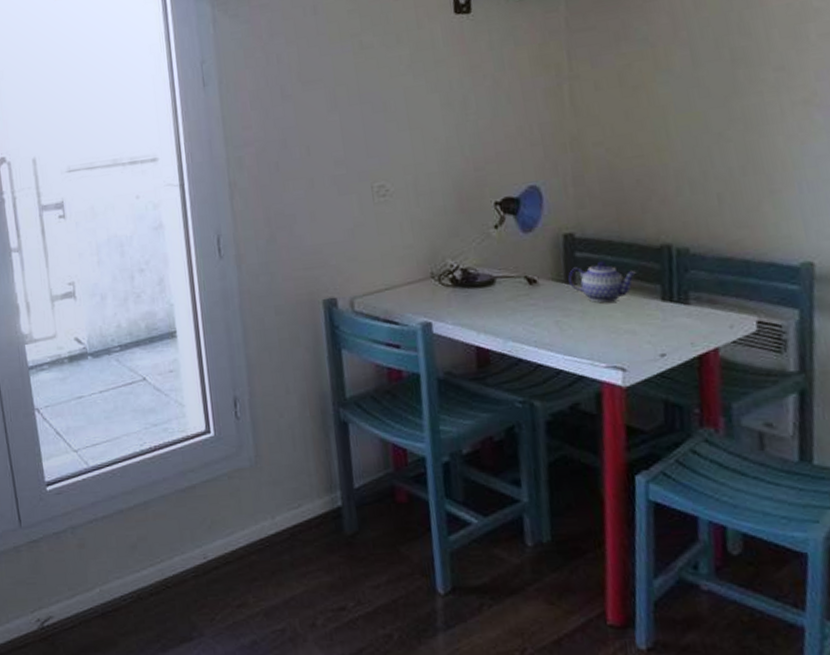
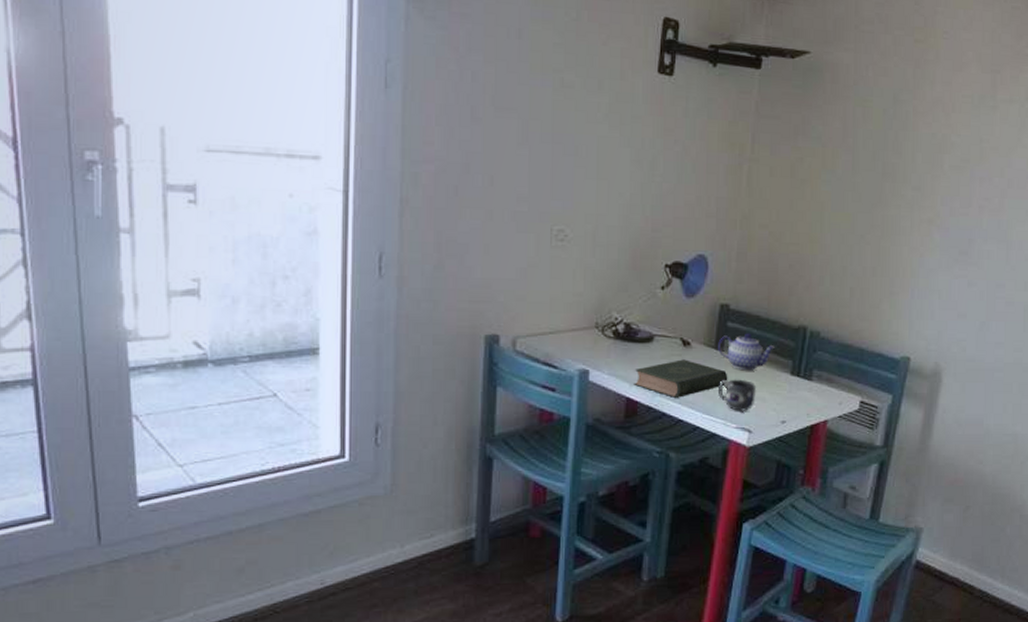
book: none [480,298,587,341] -> present [634,359,728,398]
mug: none [577,312,624,349] -> present [719,379,757,411]

